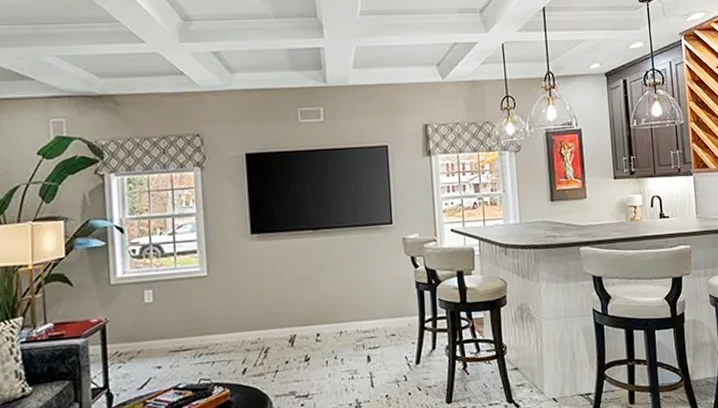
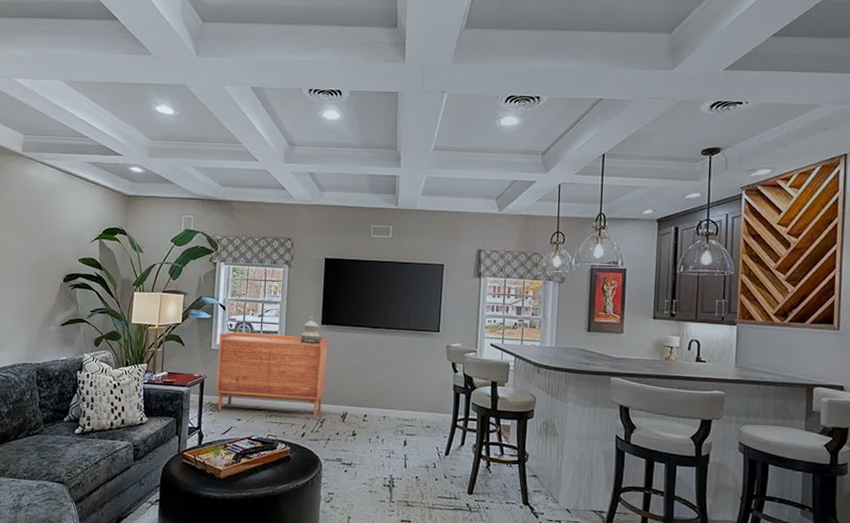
sideboard: none [120,248,265,362] -> present [216,331,328,419]
decorative urn: none [226,224,252,261] -> present [300,315,321,345]

